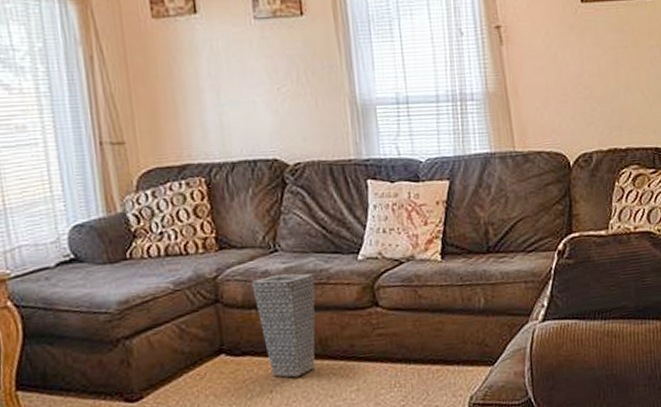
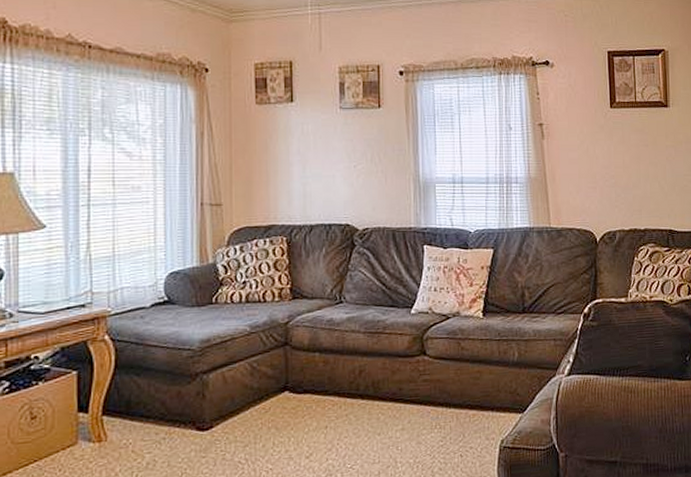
vase: present [251,273,315,378] -> none [318,322,372,416]

